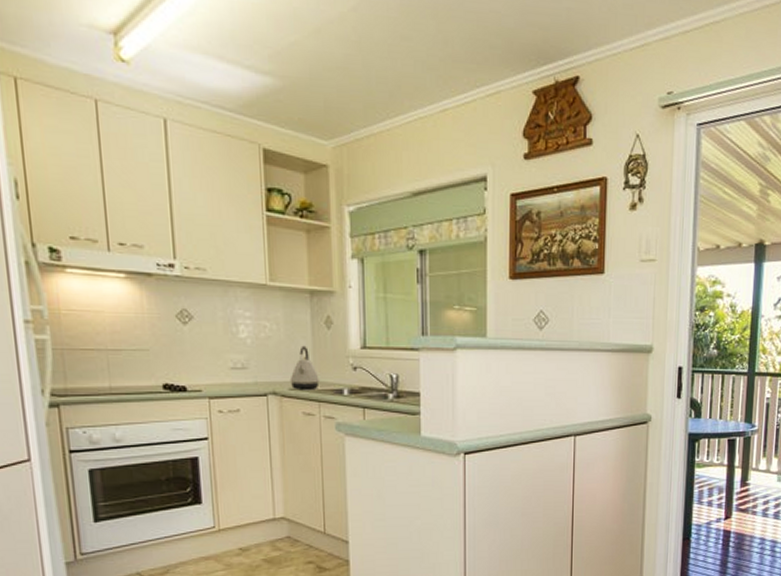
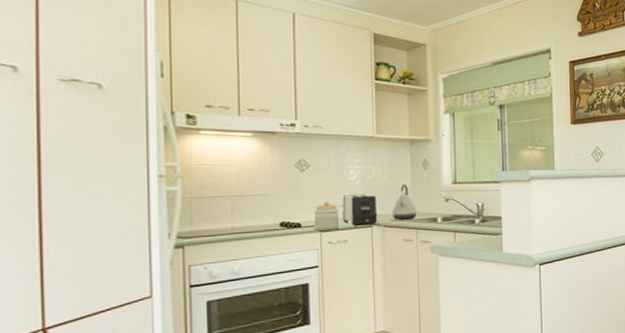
jar: none [200,363,229,396] -> present [314,202,339,231]
toaster: none [232,355,274,394] -> present [342,194,378,226]

